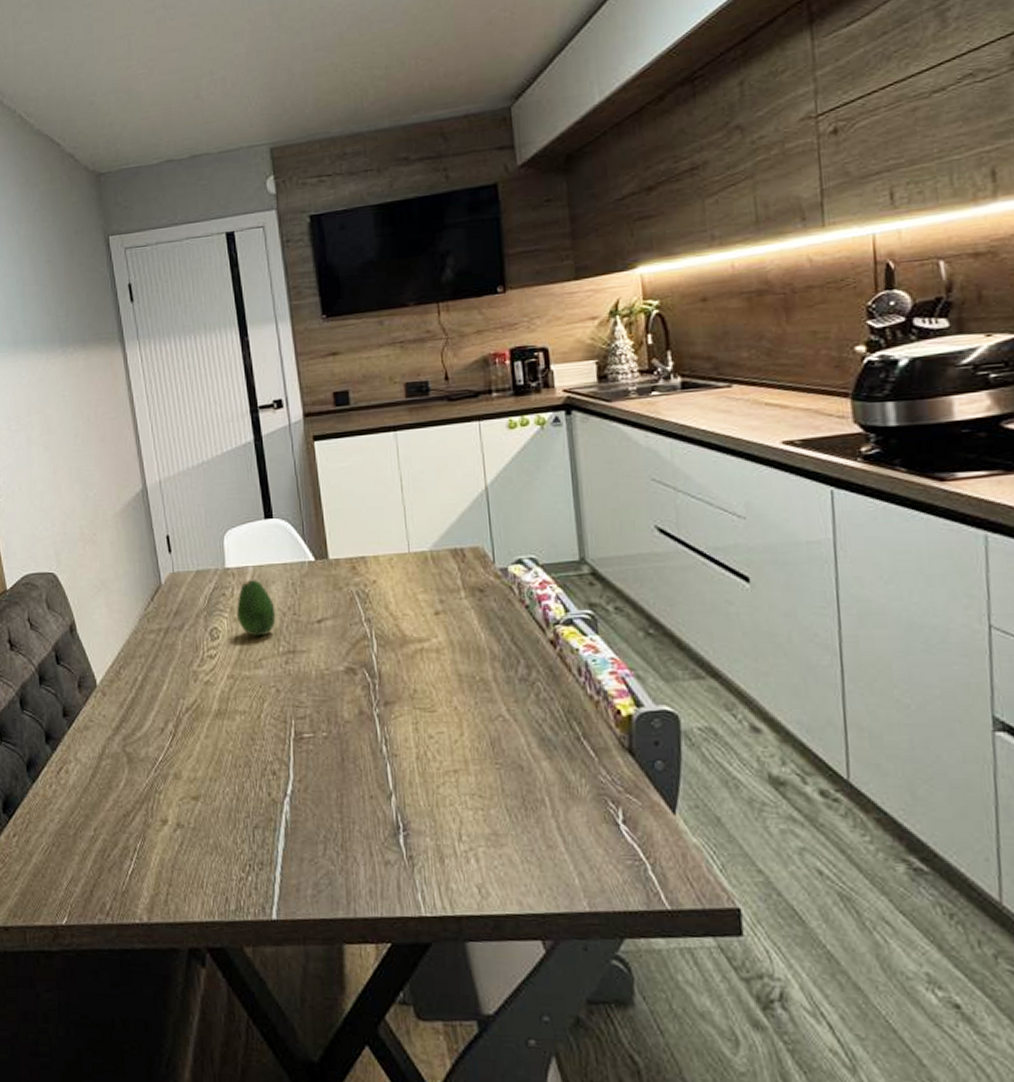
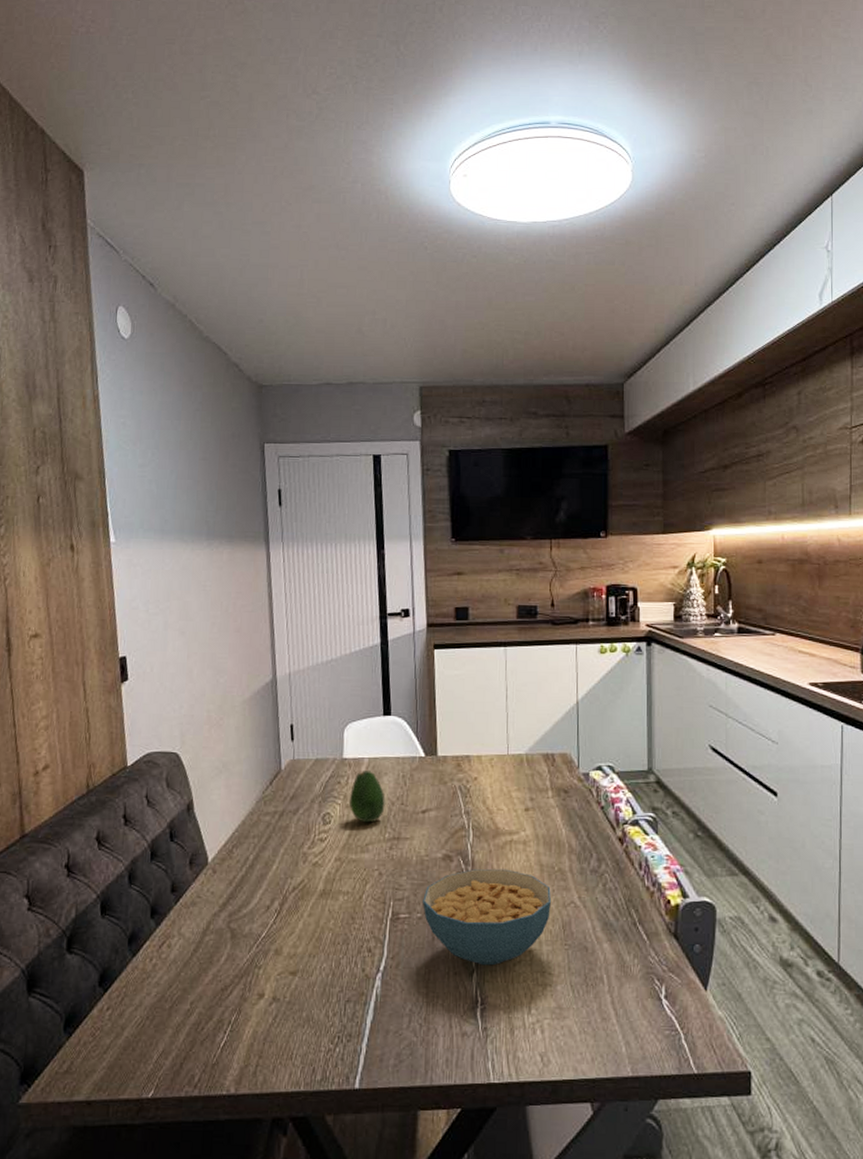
cereal bowl: none [327,680,475,788] -> present [423,868,551,966]

